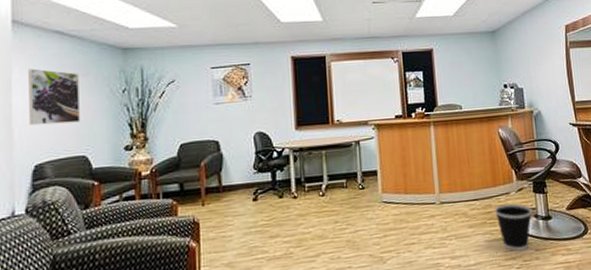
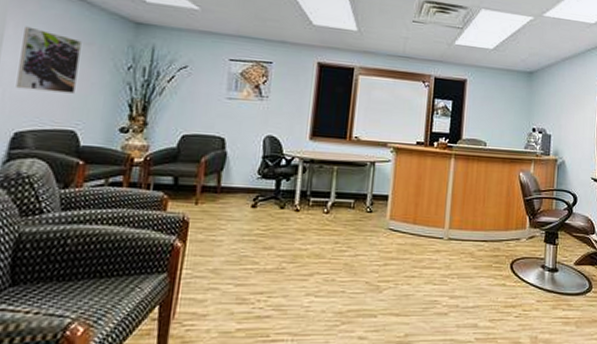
wastebasket: present [495,203,533,251] -> none [502,250,540,299]

